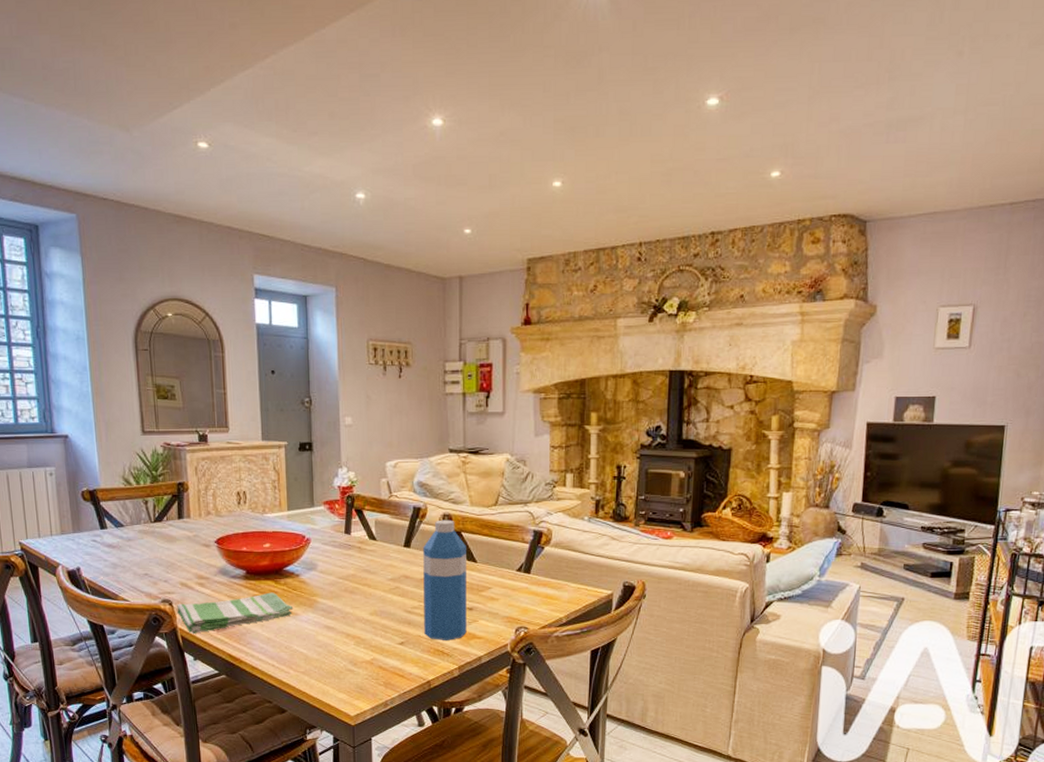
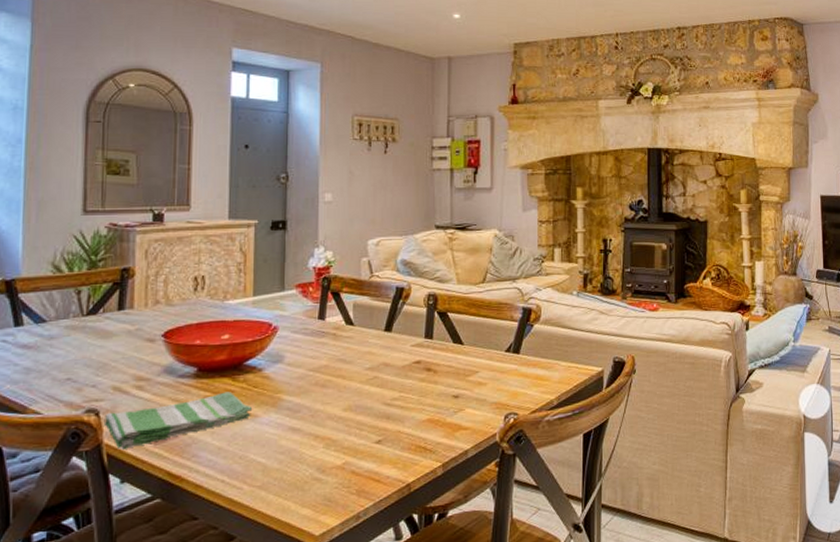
water bottle: present [423,520,467,640] -> none [405,299,452,435]

